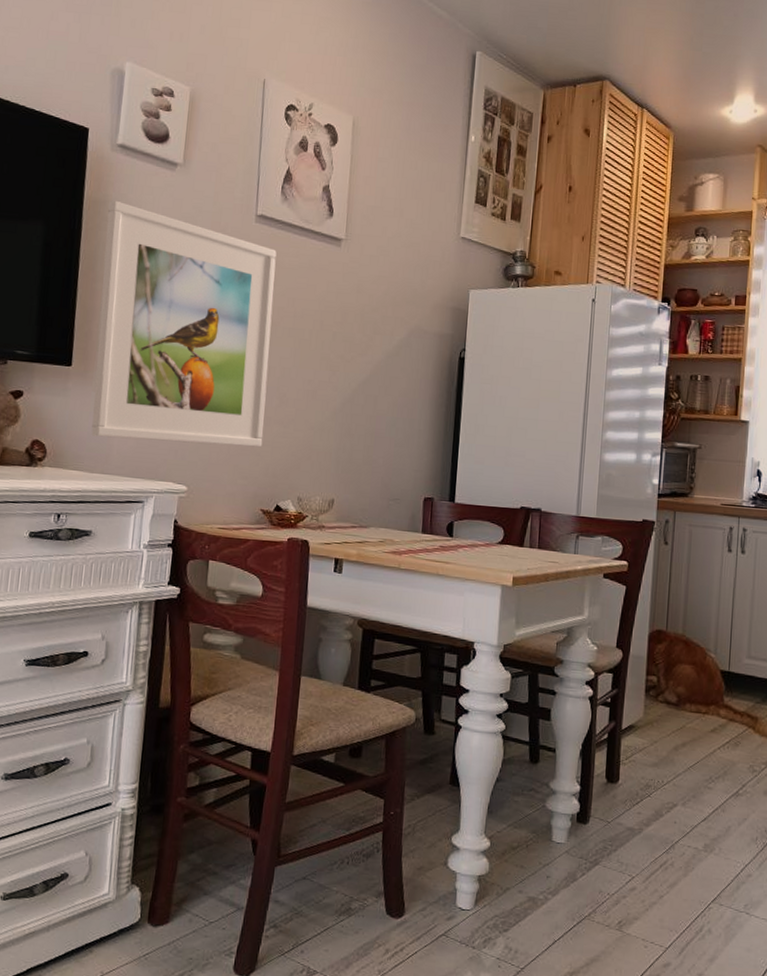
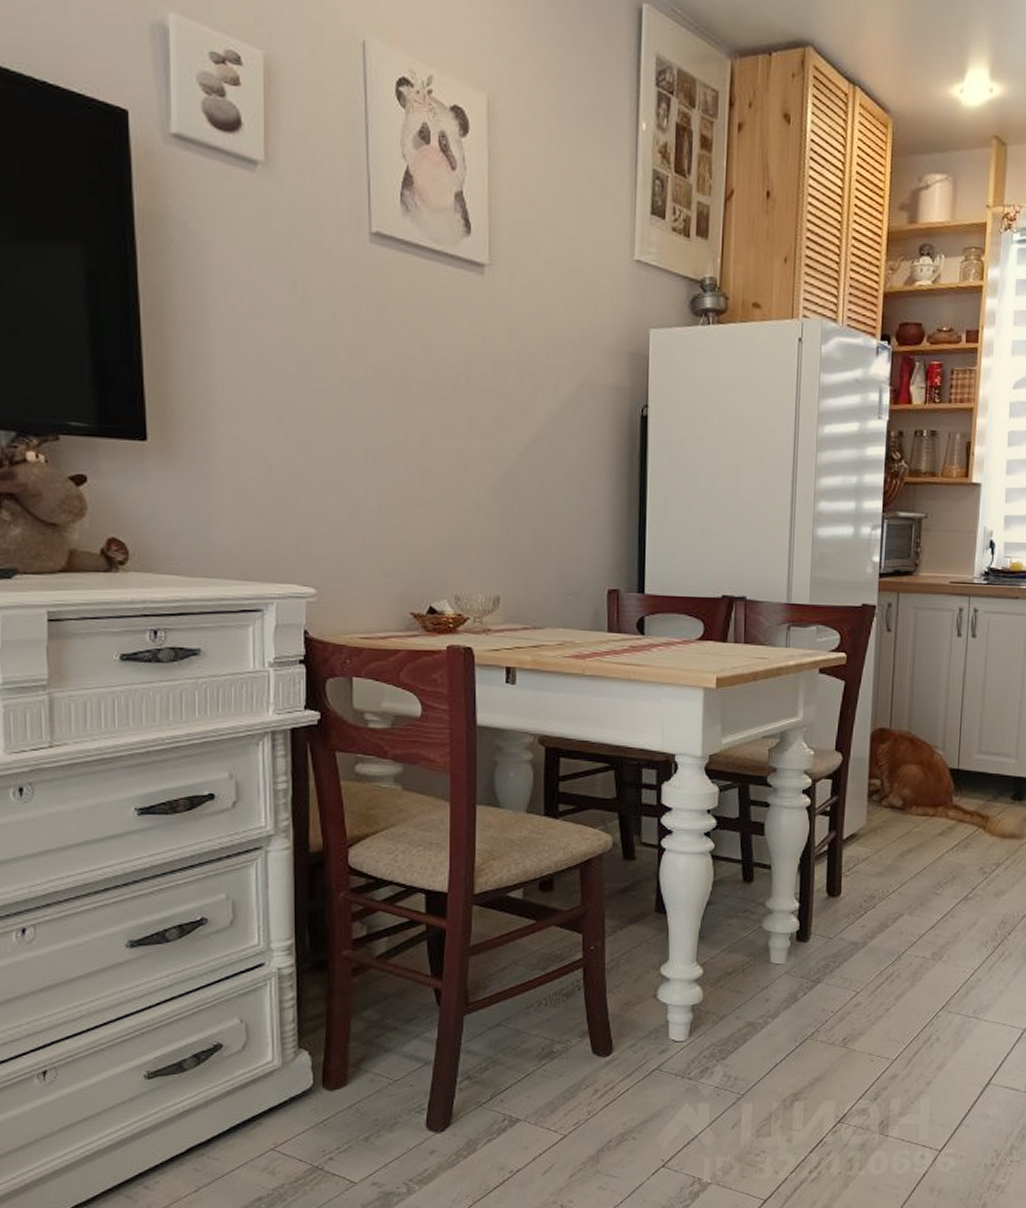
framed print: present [91,200,277,448] -> none [170,213,406,537]

